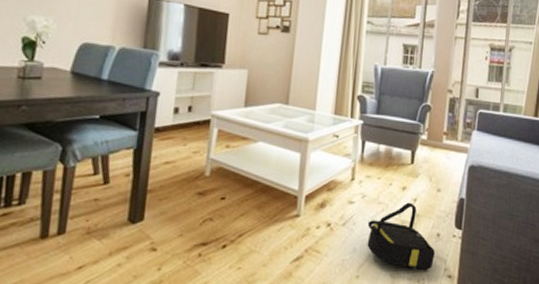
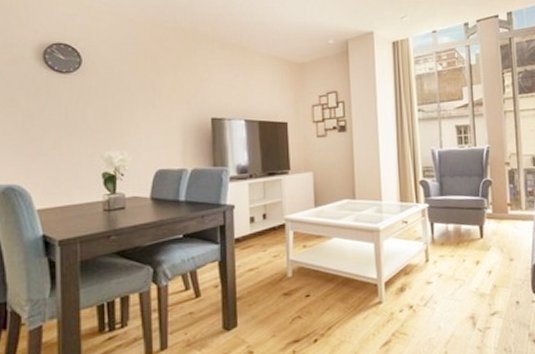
backpack: present [367,202,435,271] -> none [448,275,517,340]

